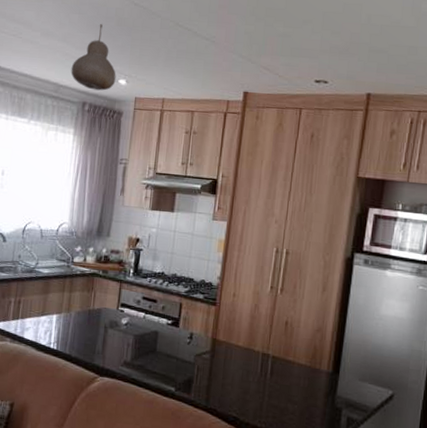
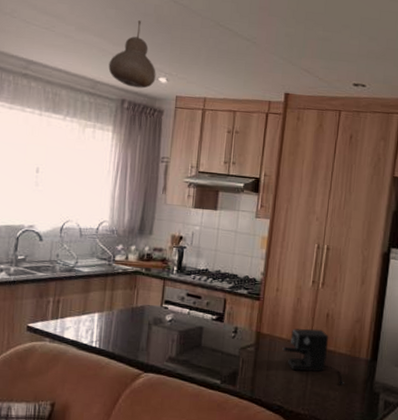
coffee maker: none [238,336,303,398] -> present [282,328,344,384]

